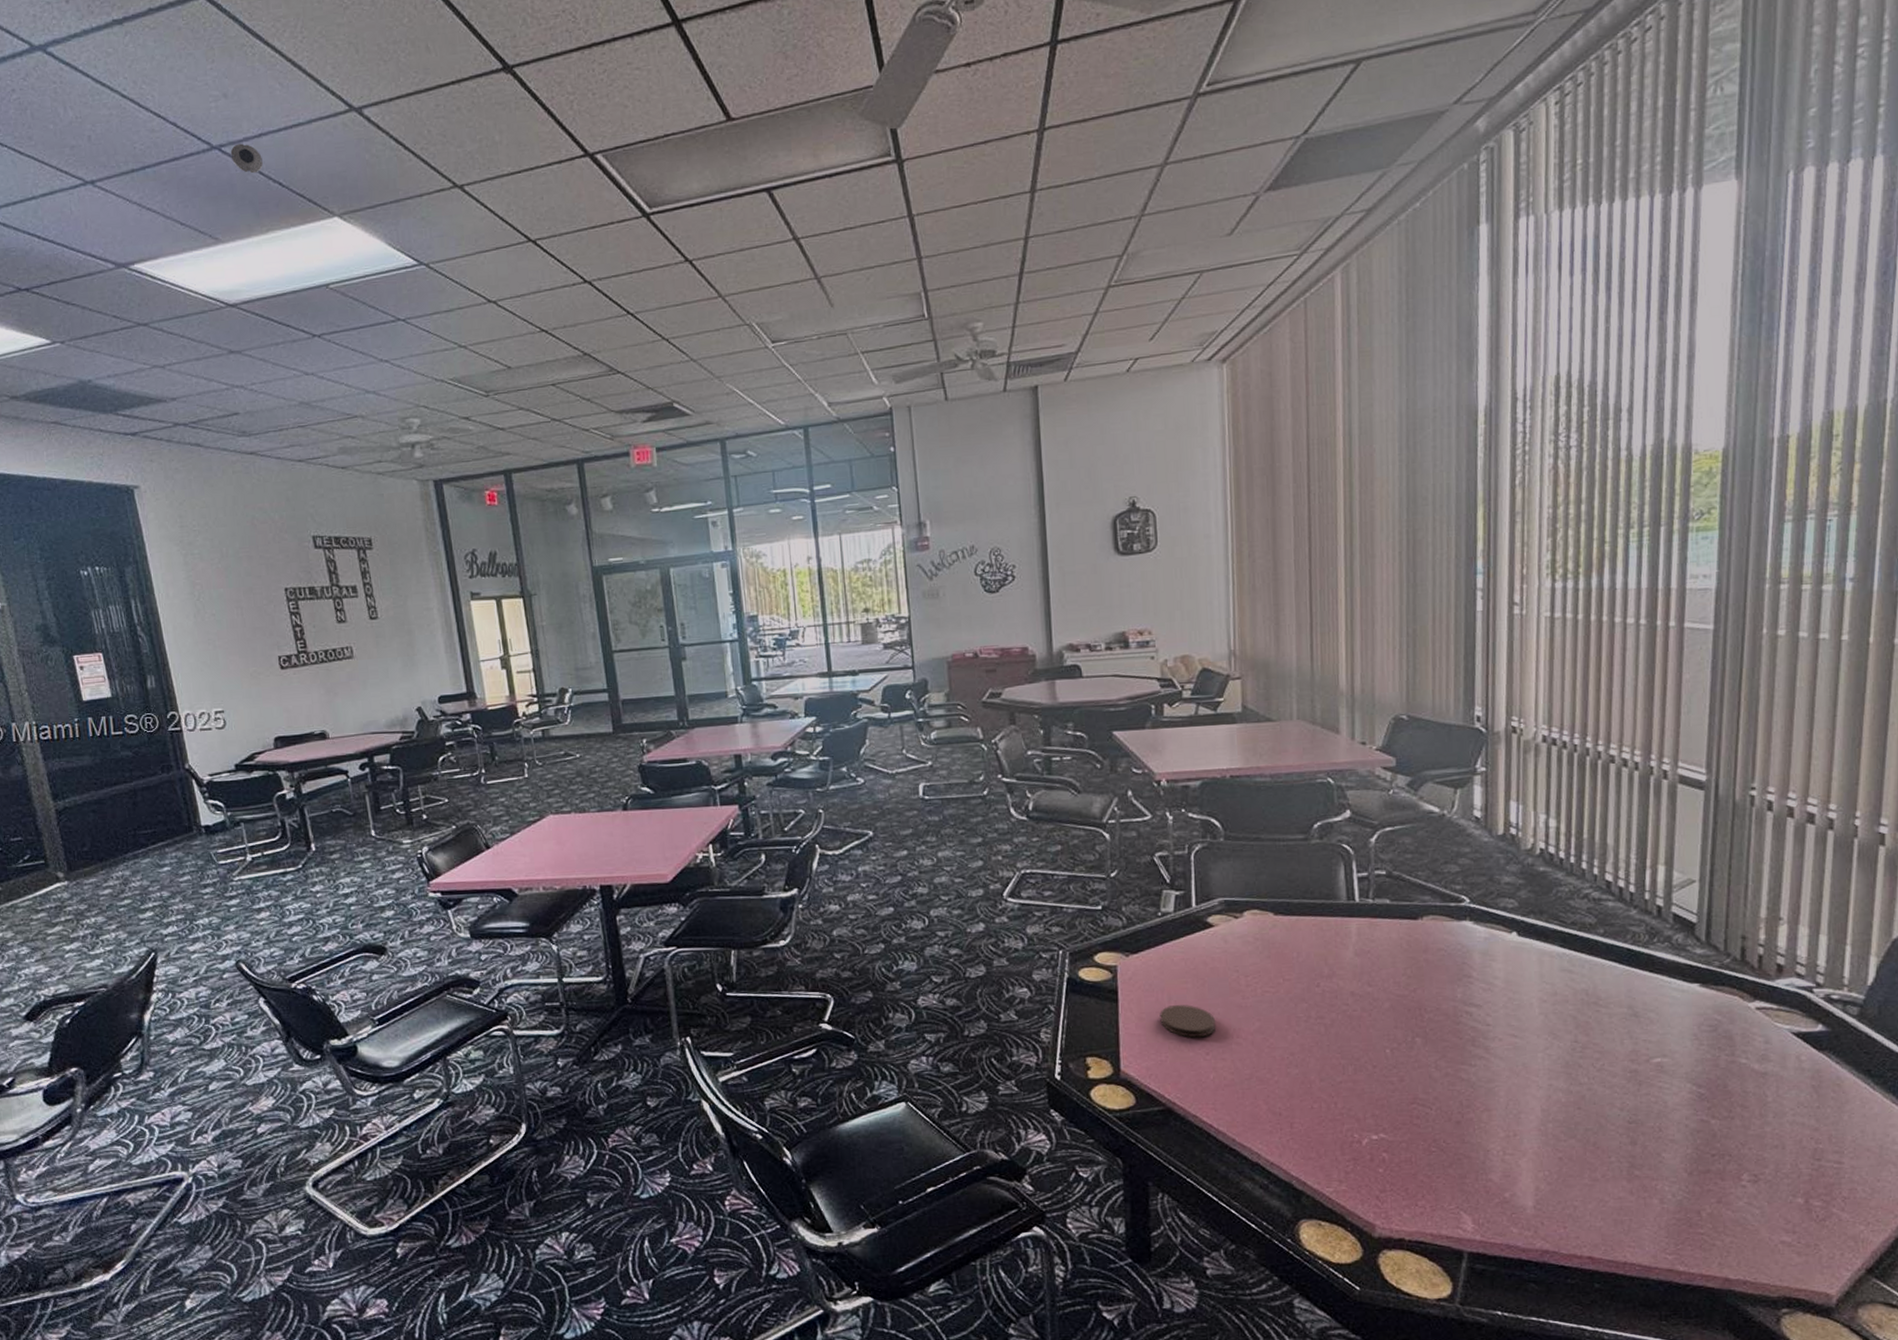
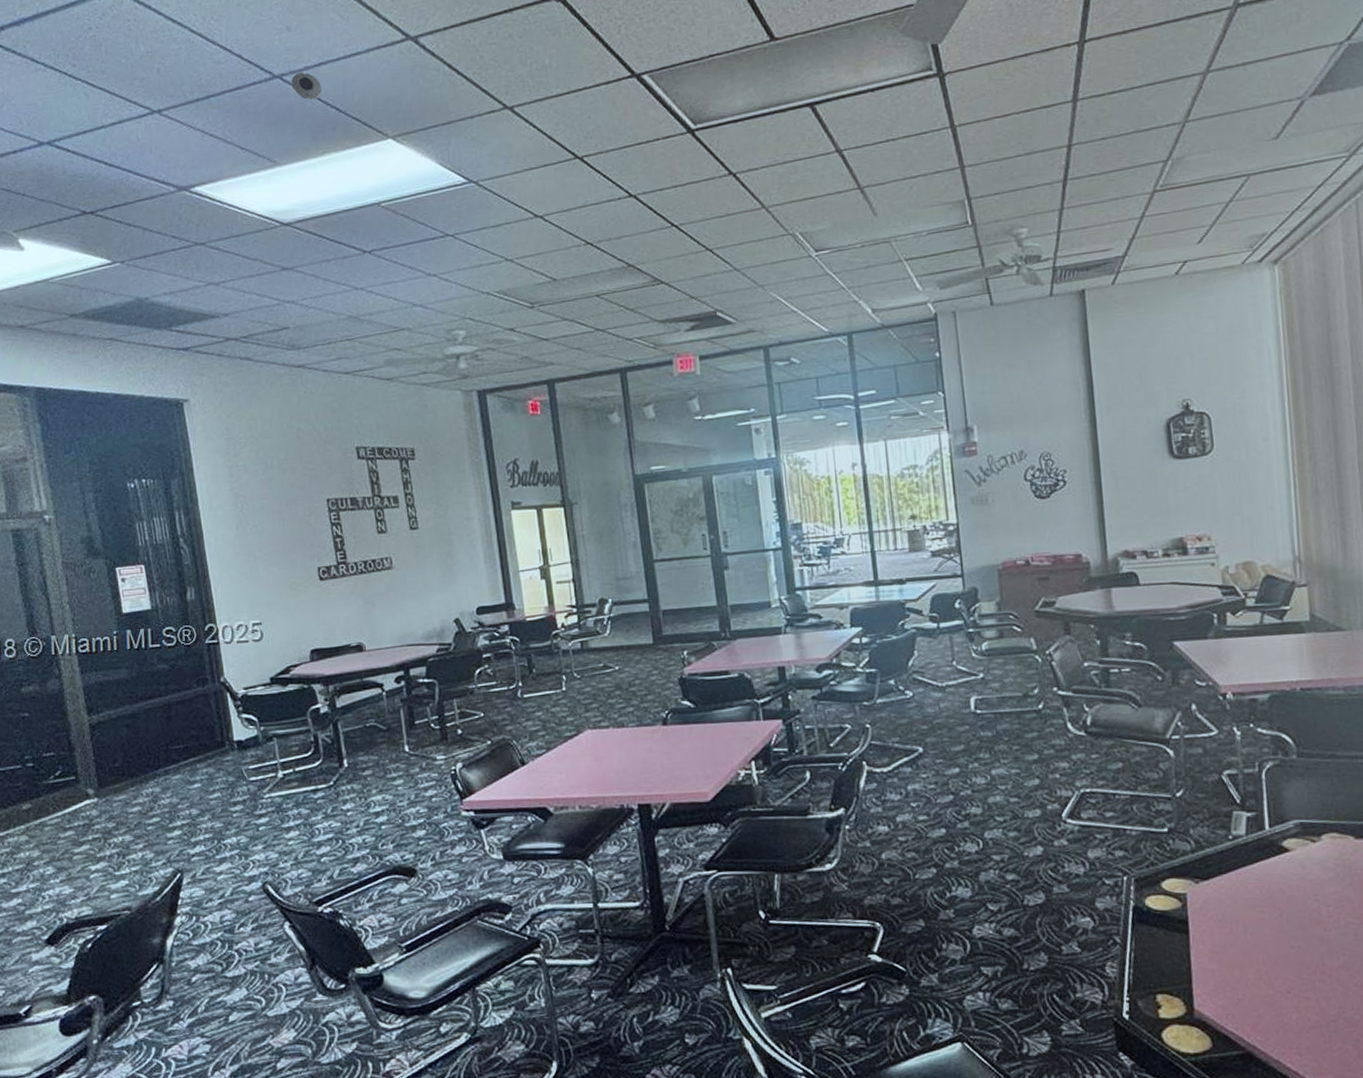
coaster: present [1160,1005,1216,1038] -> none [1235,937,1297,974]

